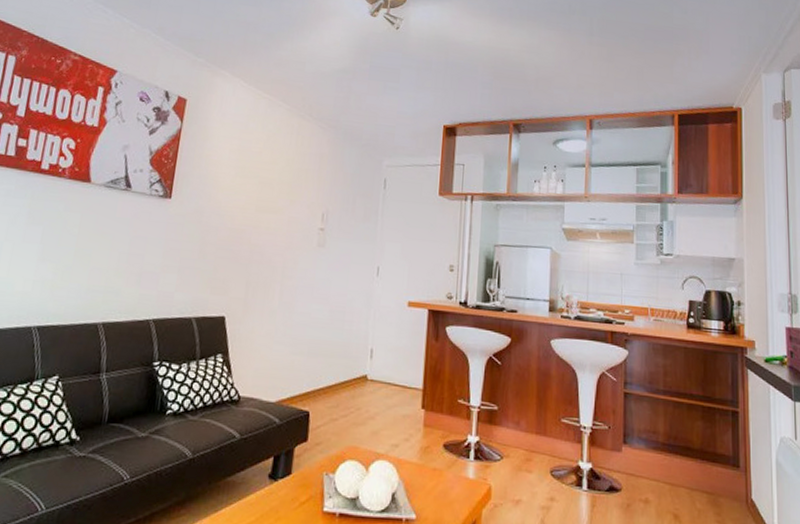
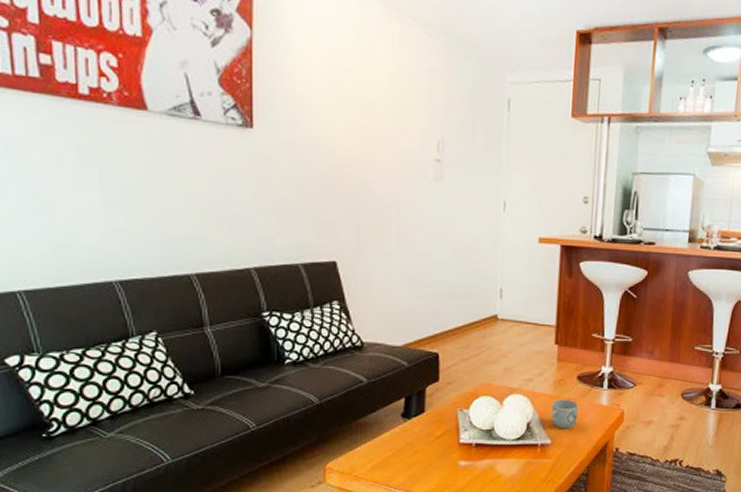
mug: none [416,468,444,503] -> present [550,399,578,429]

